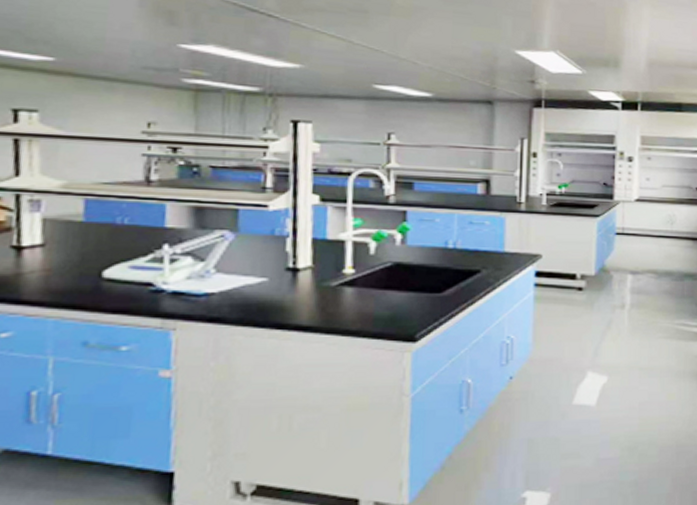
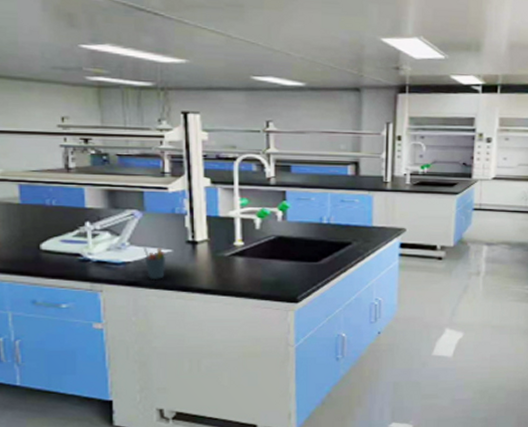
pen holder: none [231,274,259,314] -> present [143,246,166,279]

